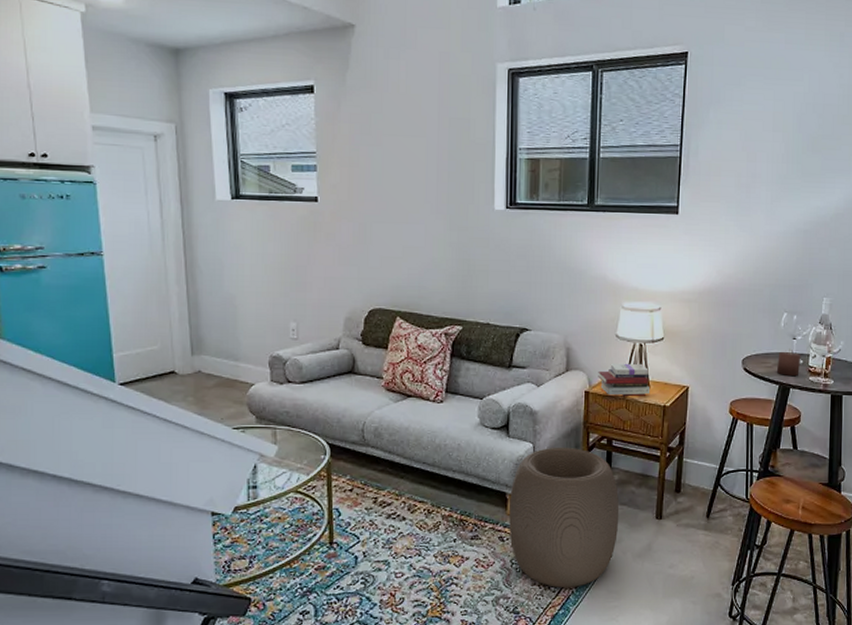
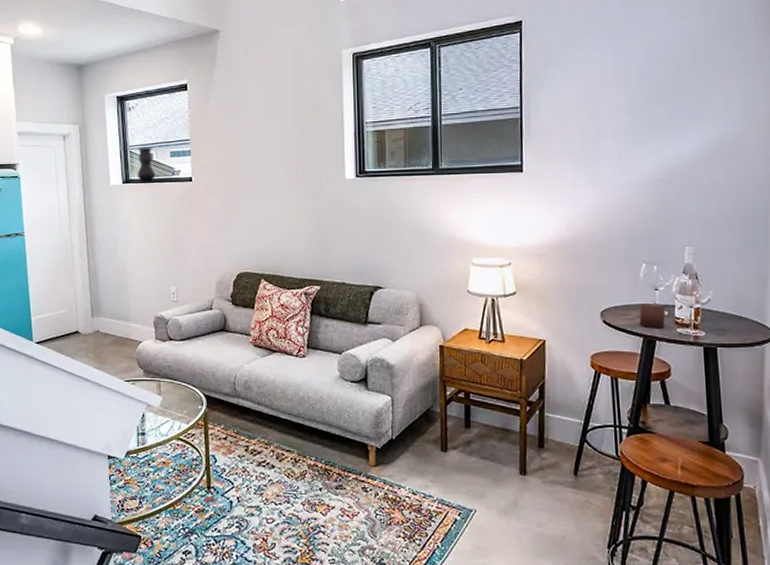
vase: none [250,157,273,200] -> present [137,147,155,183]
pouf: present [509,448,620,589] -> none [371,401,482,543]
books: present [598,363,651,396] -> none [451,317,506,350]

